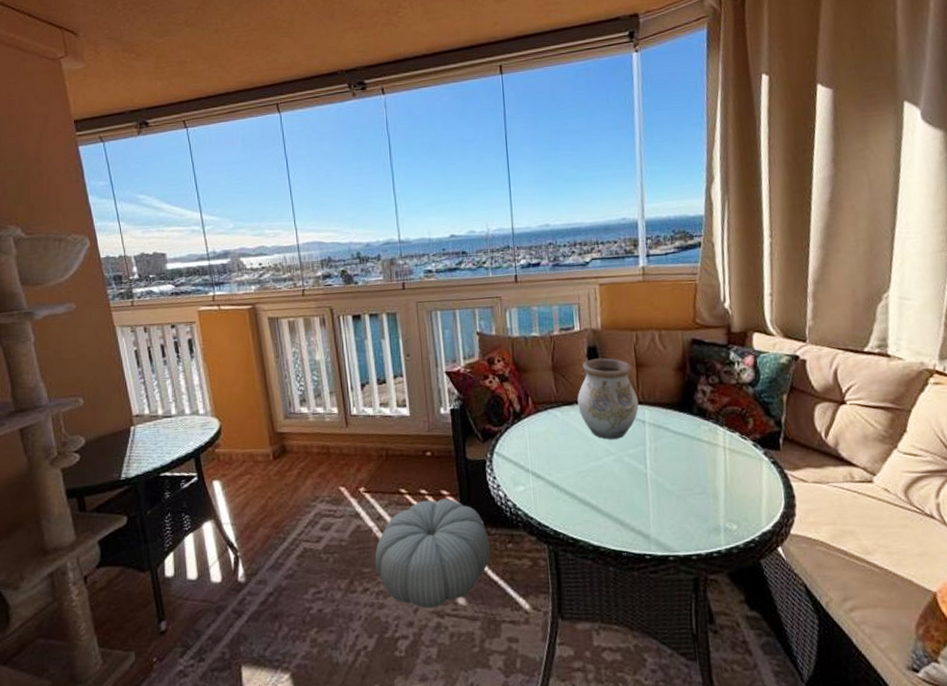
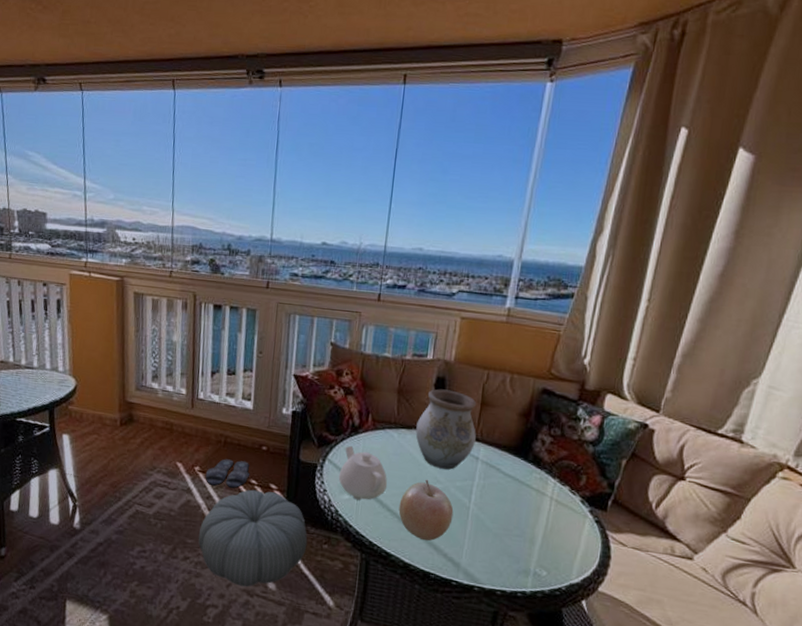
slippers: none [372,472,419,504] -> present [205,459,251,488]
teapot: none [509,434,561,489] -> present [338,446,388,500]
fruit: none [576,453,633,518] -> present [398,479,454,541]

